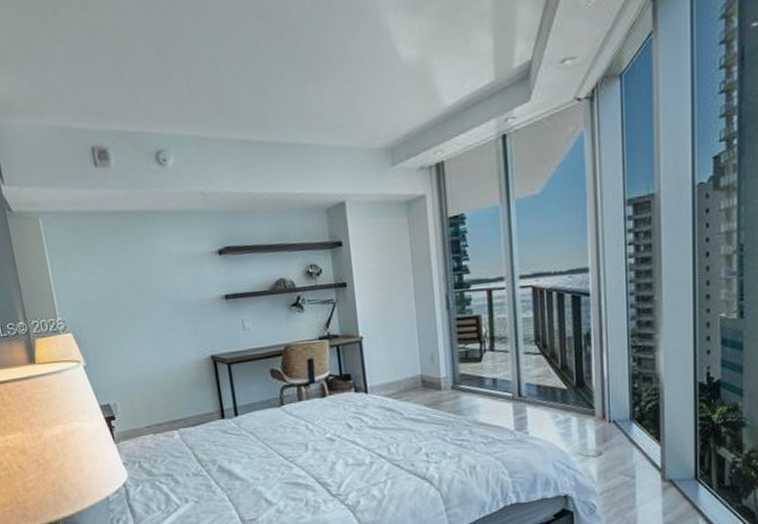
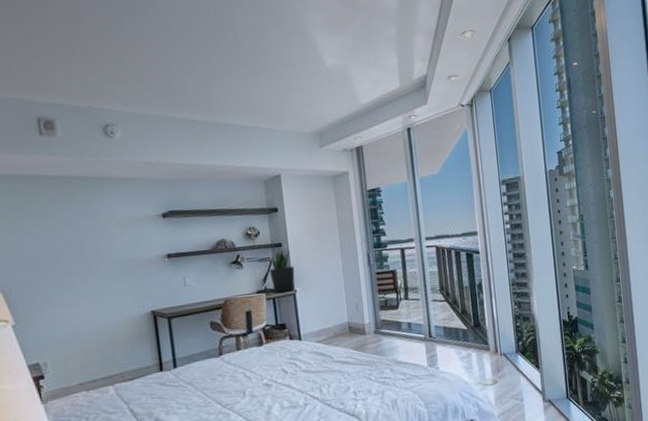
planter: none [332,290,362,341] -> present [269,249,295,294]

